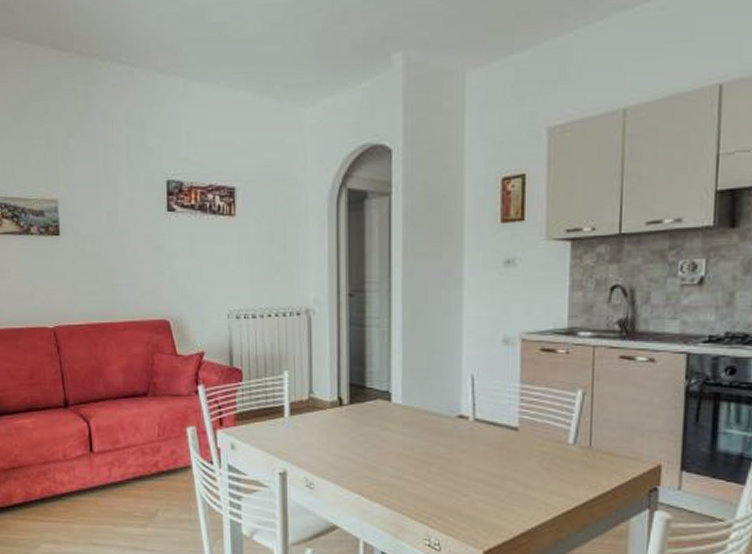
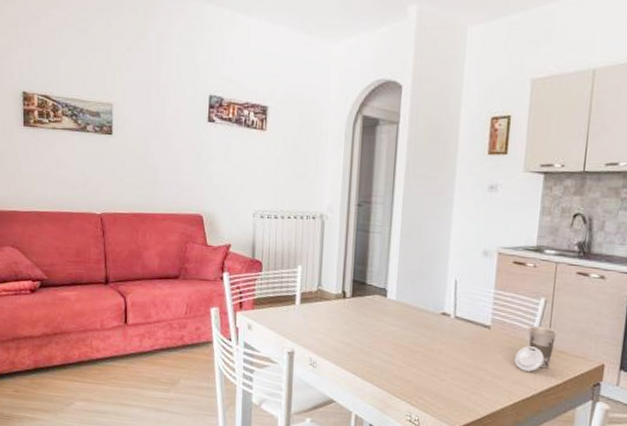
cup: none [549,423,601,479] -> present [514,325,558,372]

